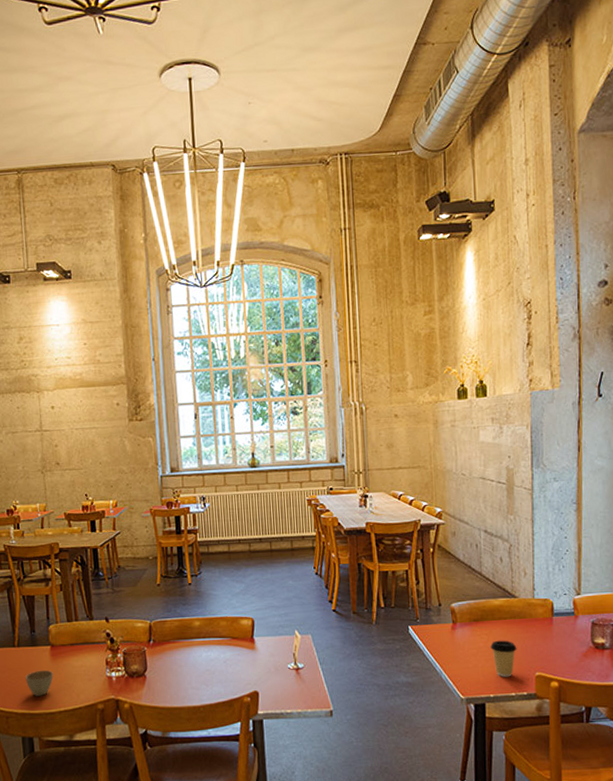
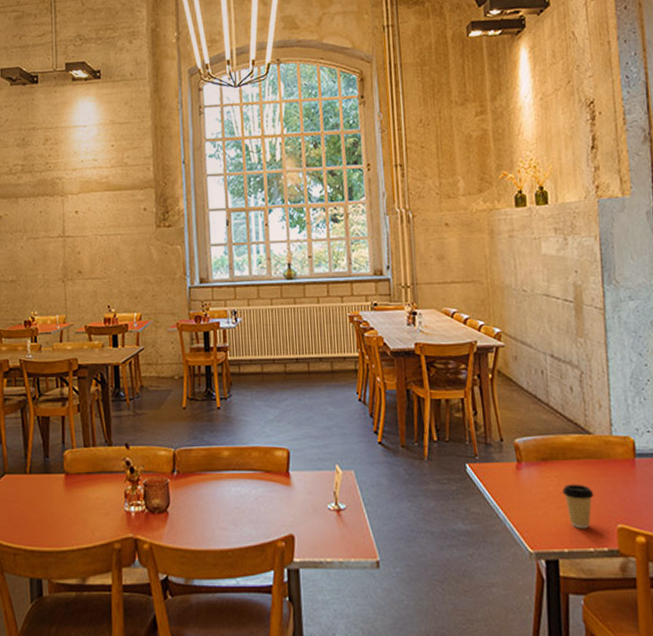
cup: present [25,670,53,696] -> none [35,501,67,531]

